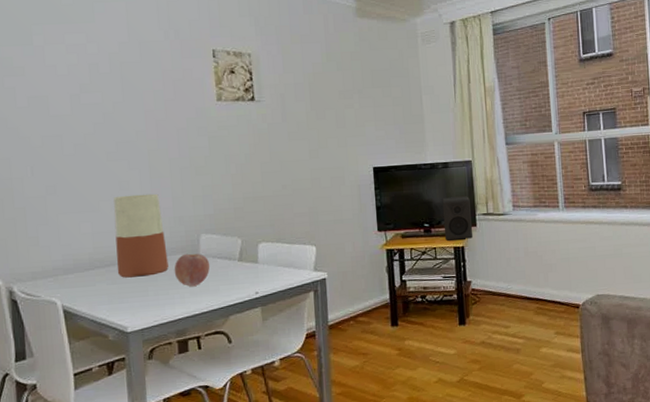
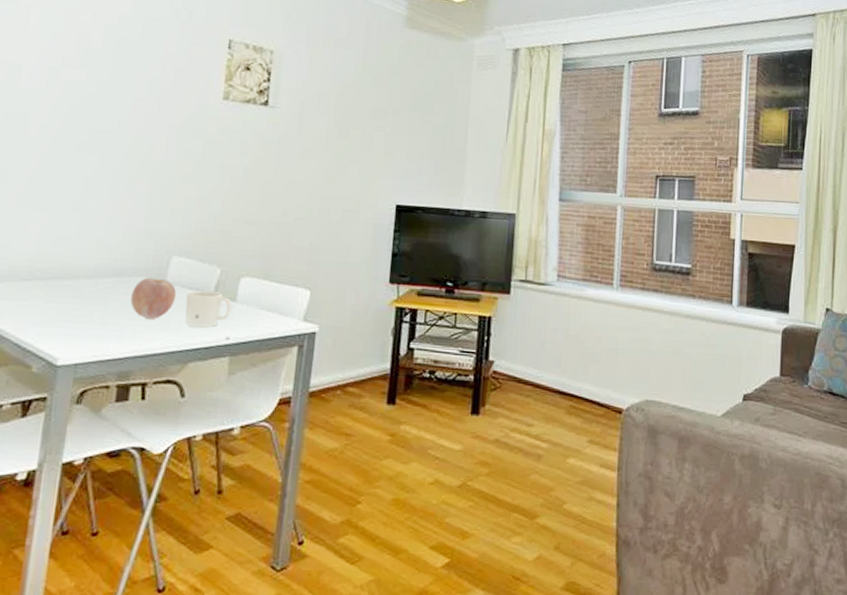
vase: present [113,193,168,278] -> none [60,195,131,298]
mug: none [218,257,256,289] -> present [185,290,232,329]
speaker: present [442,196,473,241] -> none [469,253,508,308]

